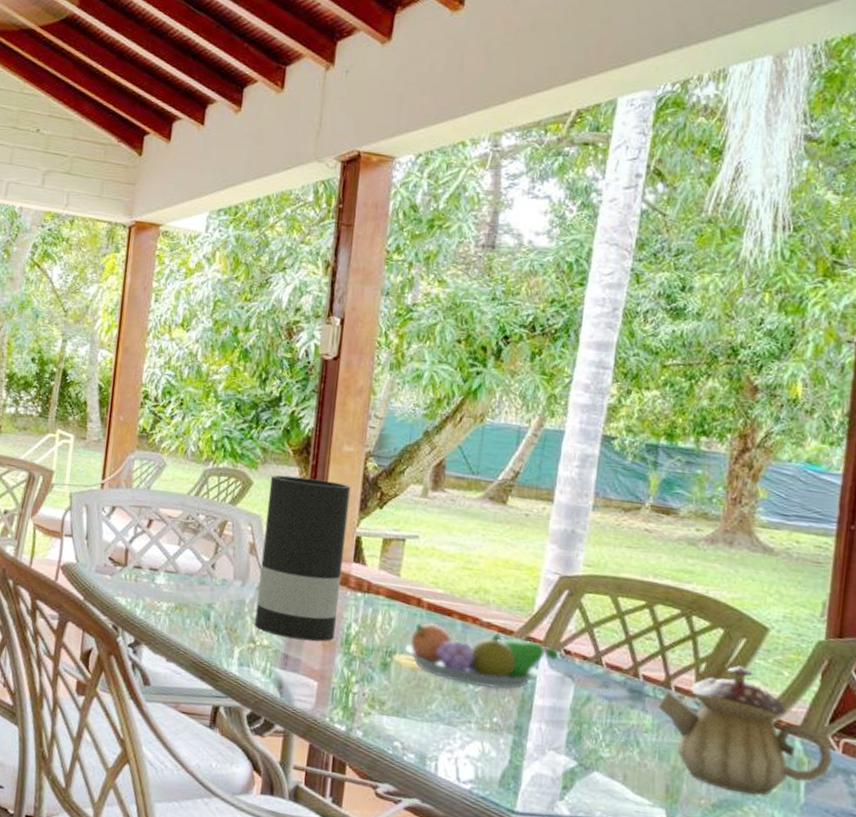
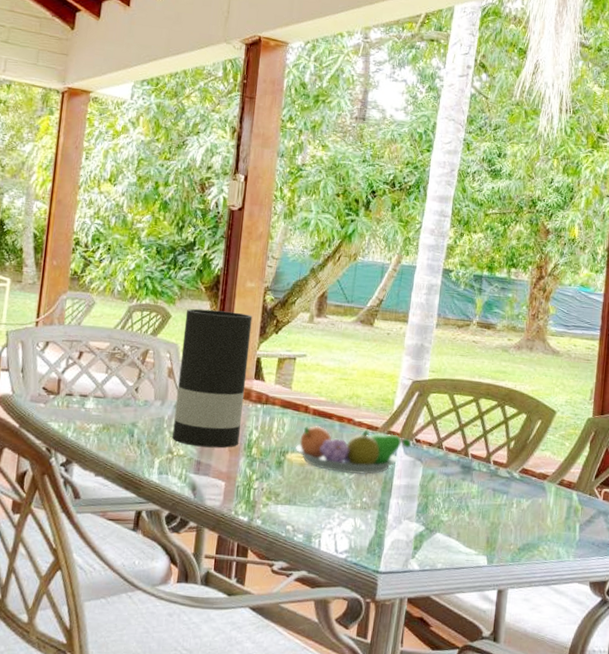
teapot: present [658,666,833,795] -> none [481,441,597,538]

